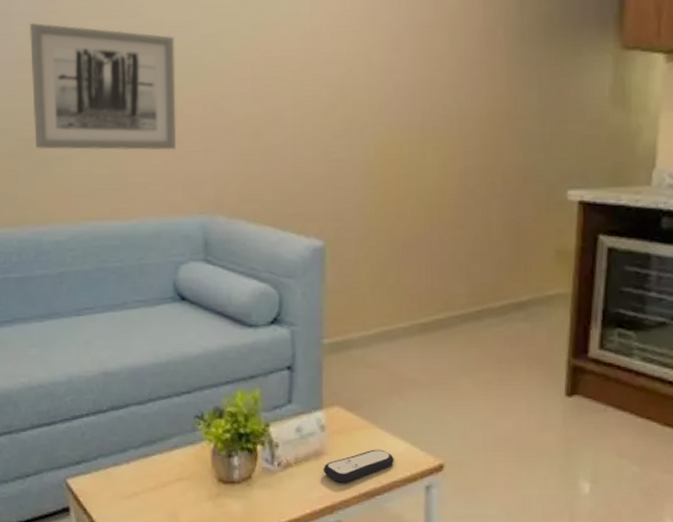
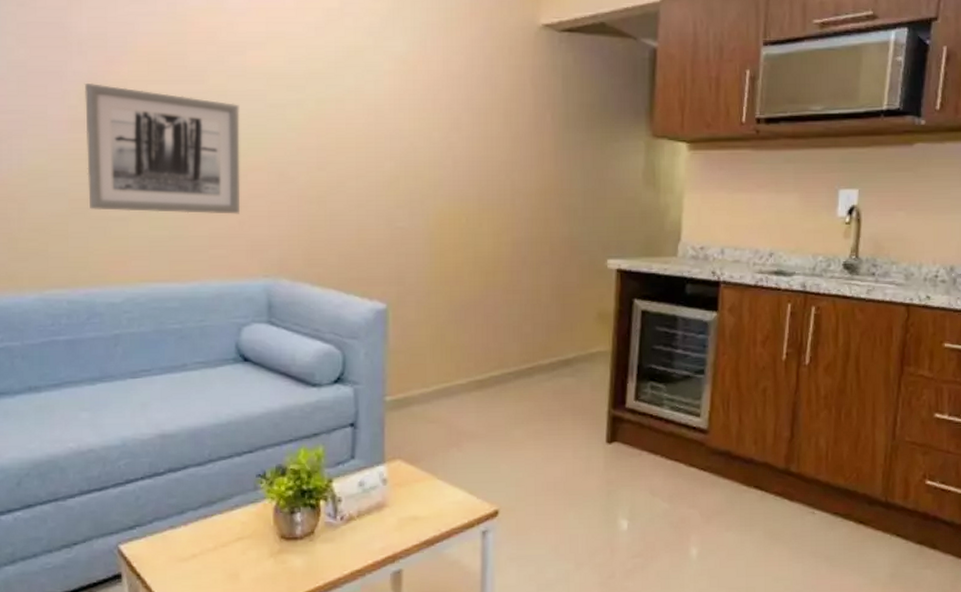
remote control: present [323,449,394,483] -> none [384,499,453,533]

